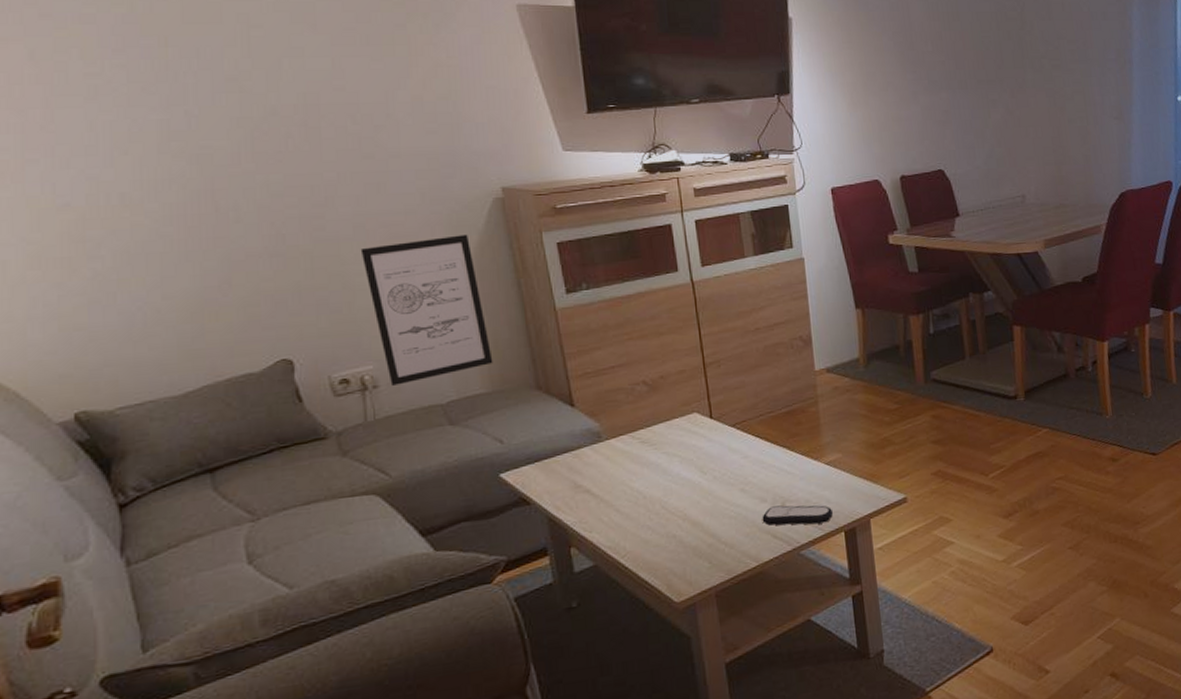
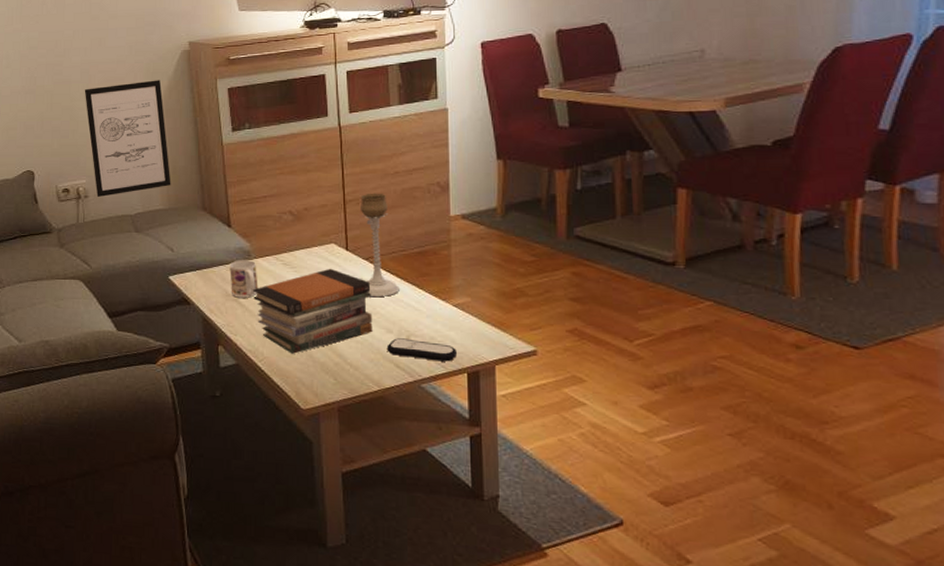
mug: none [576,442,614,488] -> present [230,260,258,298]
book stack: none [606,440,746,543] -> present [252,268,373,354]
candle holder: none [721,352,770,466] -> present [361,193,399,297]

